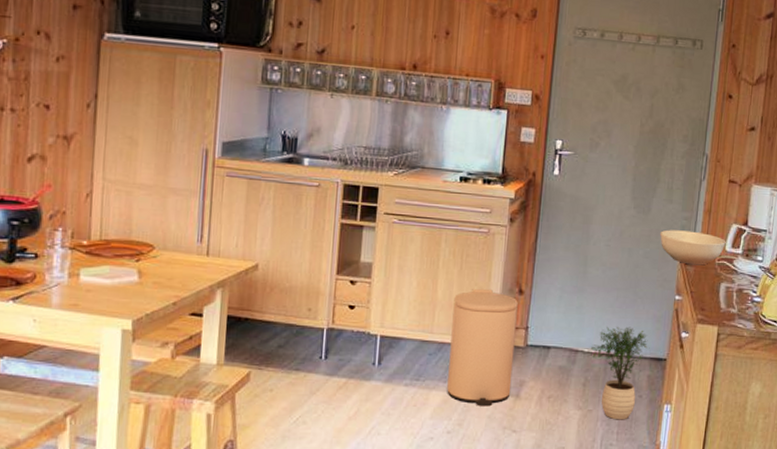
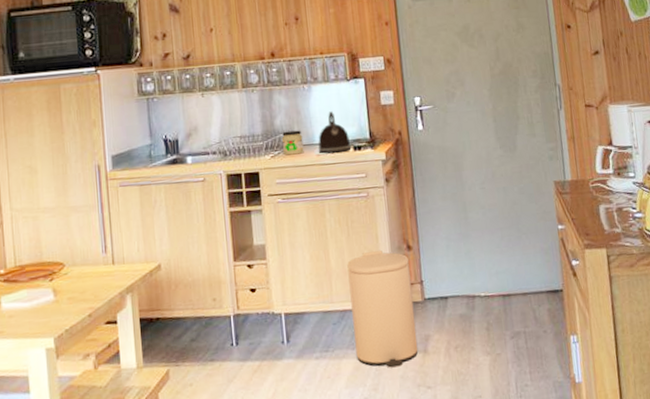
jar: none [407,150,432,177] -> present [281,130,304,156]
kettle: none [445,138,481,183] -> present [318,111,352,154]
potted plant: present [590,326,648,420] -> none [486,263,542,360]
bowl: present [659,229,726,266] -> none [529,159,596,193]

